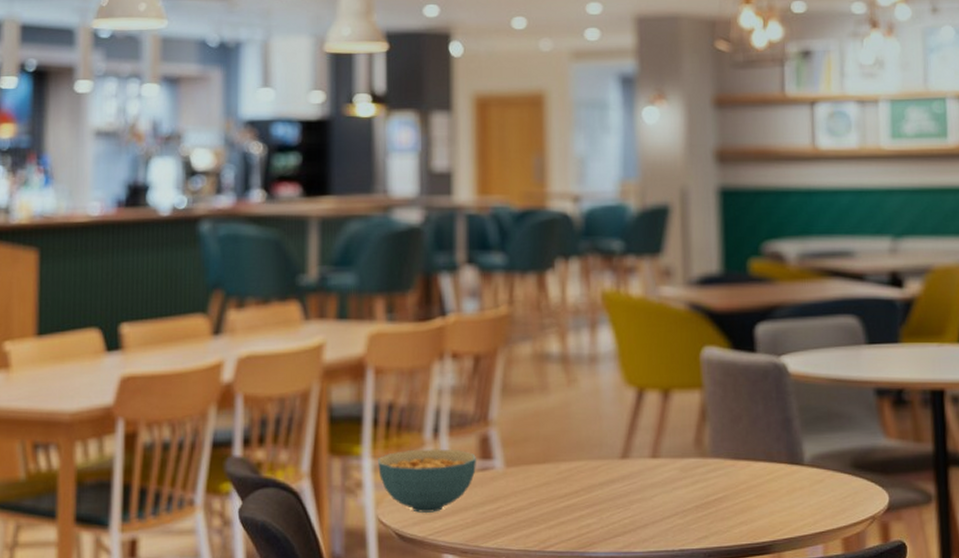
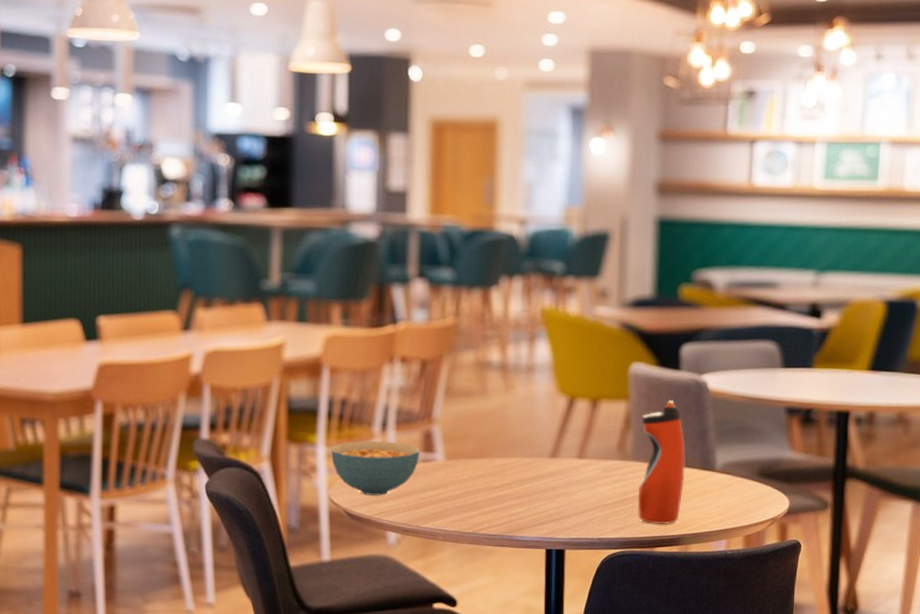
water bottle: none [718,387,771,530] -> present [637,400,686,524]

